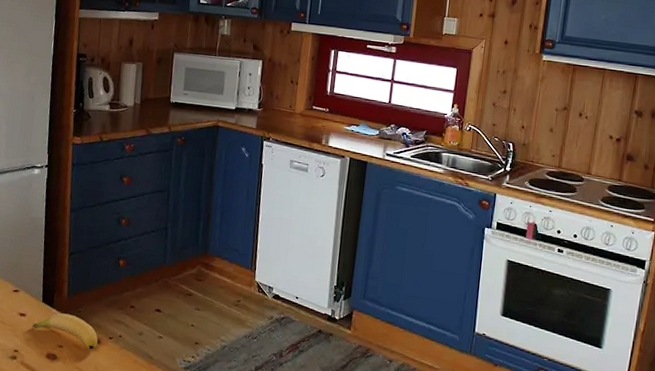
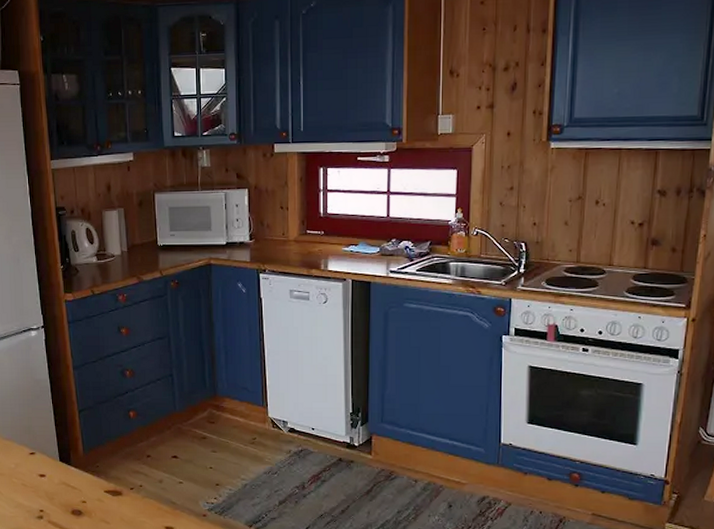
banana: present [31,313,98,350] -> none [52,470,119,502]

